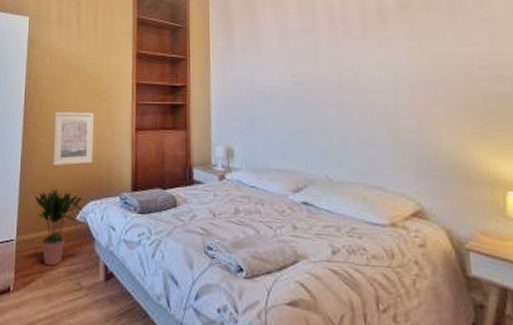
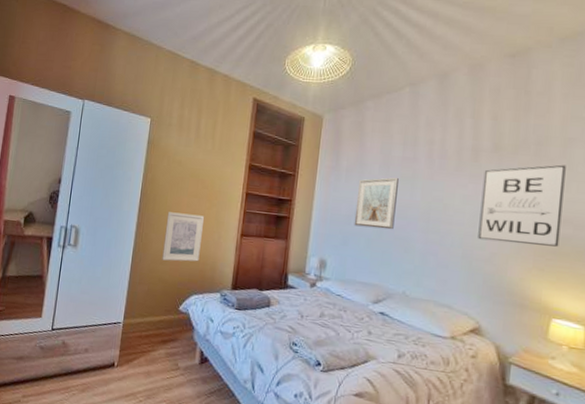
potted plant: present [35,189,83,266] -> none [141,281,187,348]
picture frame: none [256,49,303,107] -> present [354,177,399,230]
wall art: none [394,16,498,108] -> present [478,164,566,247]

